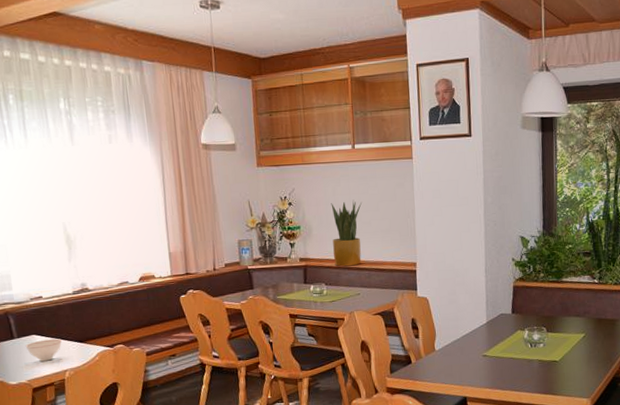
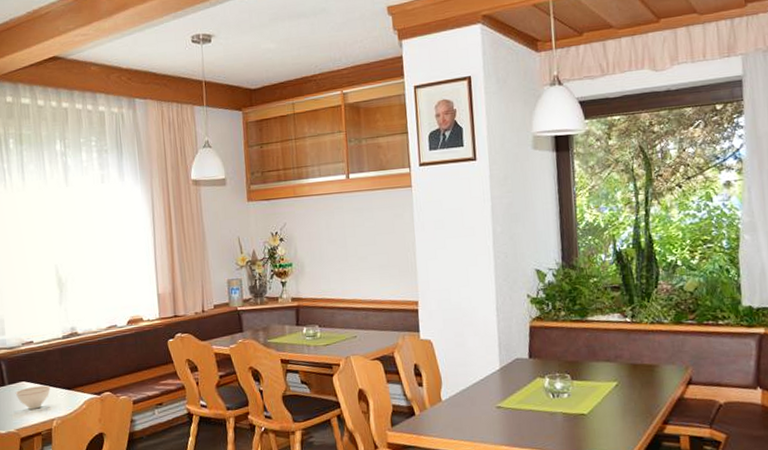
planter: present [331,199,362,267] -> none [324,233,358,307]

